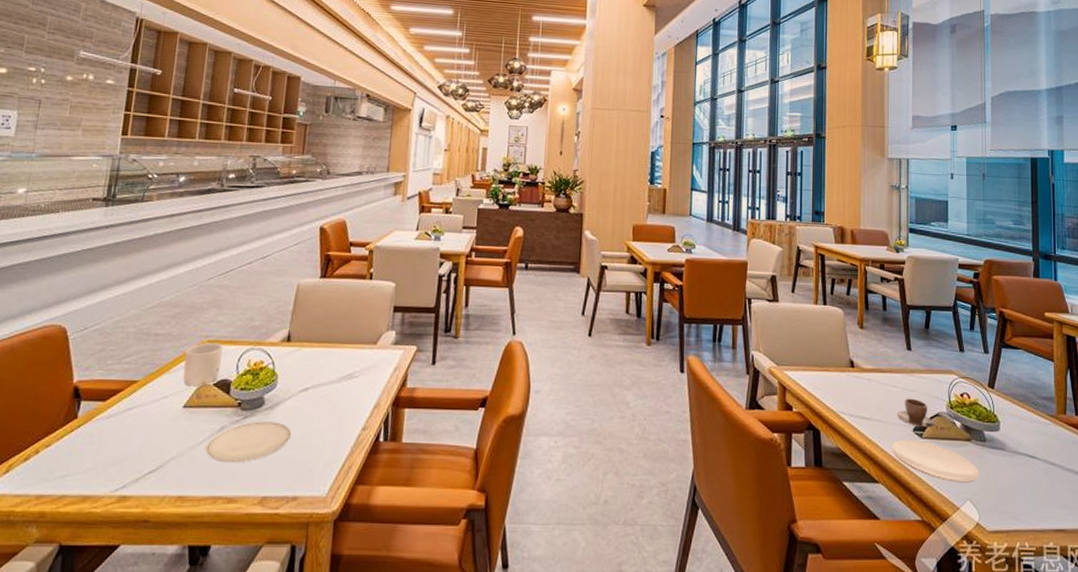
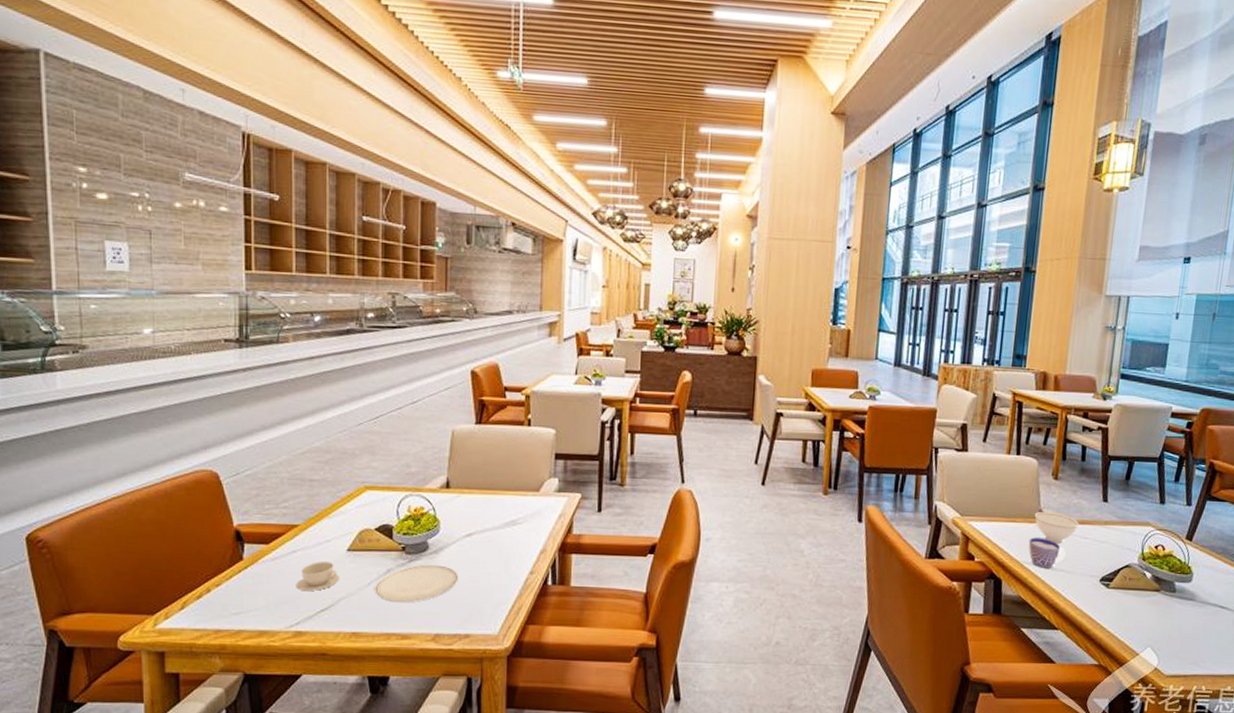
teacup: none [127,418,173,451] -> present [296,561,340,591]
mug: present [183,343,224,387] -> none [343,488,382,531]
cup: none [842,387,879,418] -> present [1028,537,1066,569]
bowl: none [845,360,887,393] -> present [1034,511,1079,544]
plate: present [892,439,980,483] -> none [1075,589,1165,631]
teacup: present [896,398,935,428] -> none [1084,549,1124,579]

